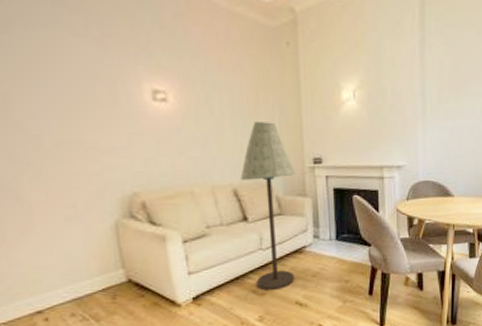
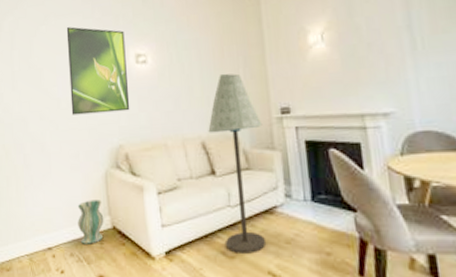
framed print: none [44,43,147,157] -> present [66,26,130,115]
vase: none [78,253,116,302] -> present [78,200,104,244]

